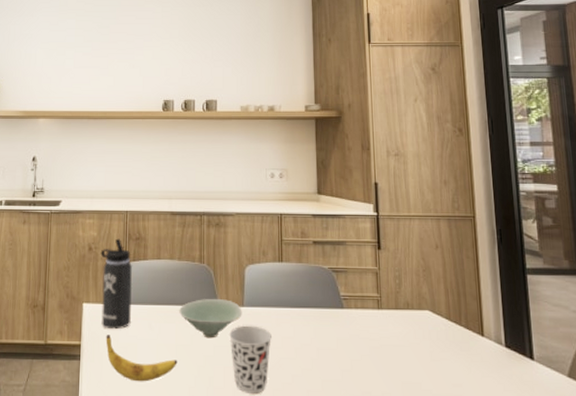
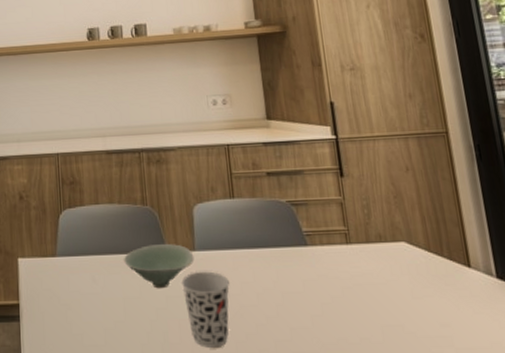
thermos bottle: present [100,238,133,330] -> none [32,184,72,286]
banana: present [105,335,178,382] -> none [46,291,127,342]

